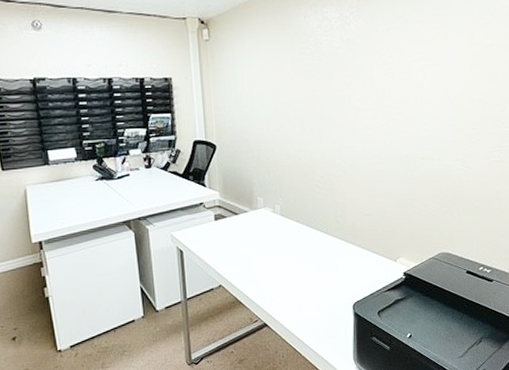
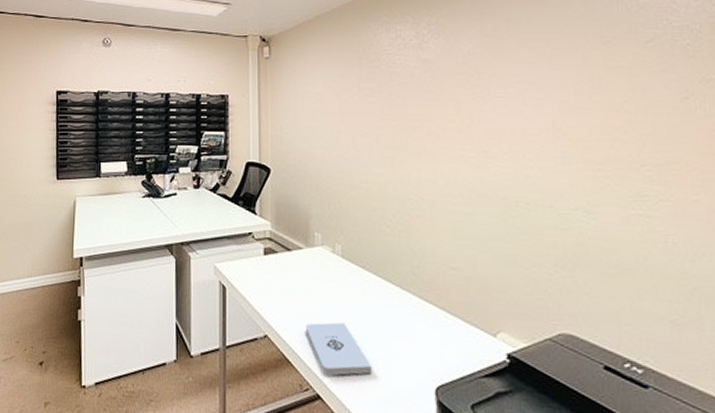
notepad: none [252,267,307,308] -> present [305,322,373,376]

